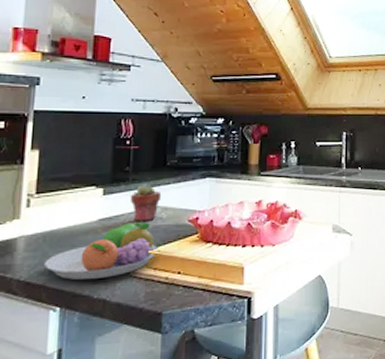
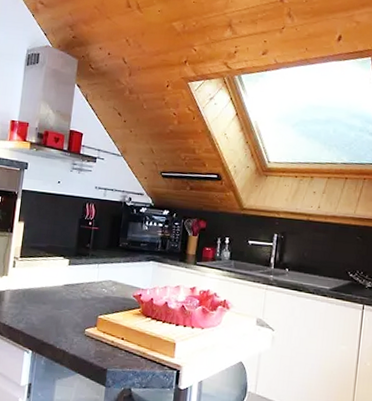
fruit bowl: present [44,222,159,281] -> none [23,290,109,334]
potted succulent: present [130,183,162,222] -> none [88,259,114,292]

